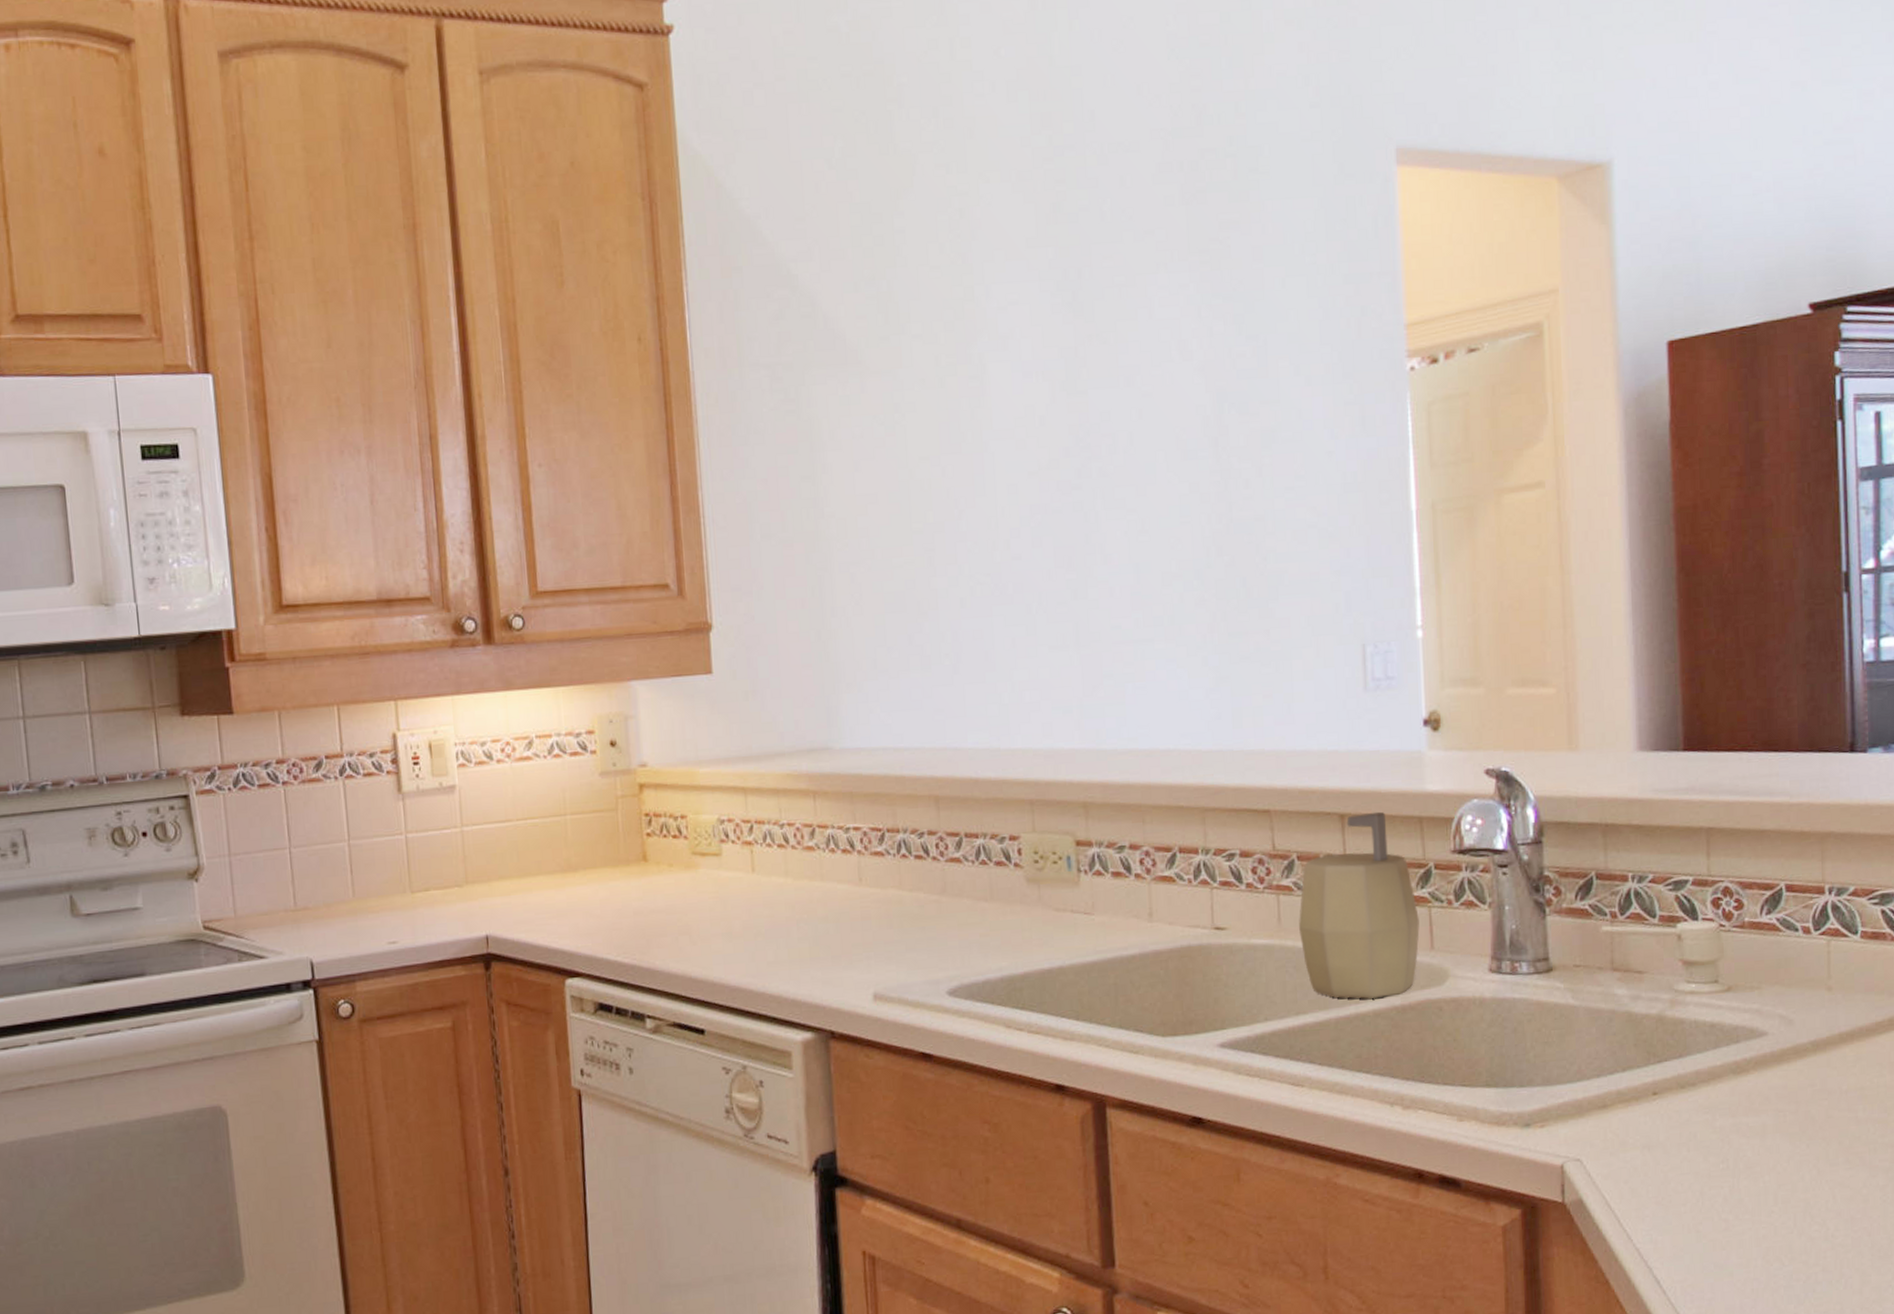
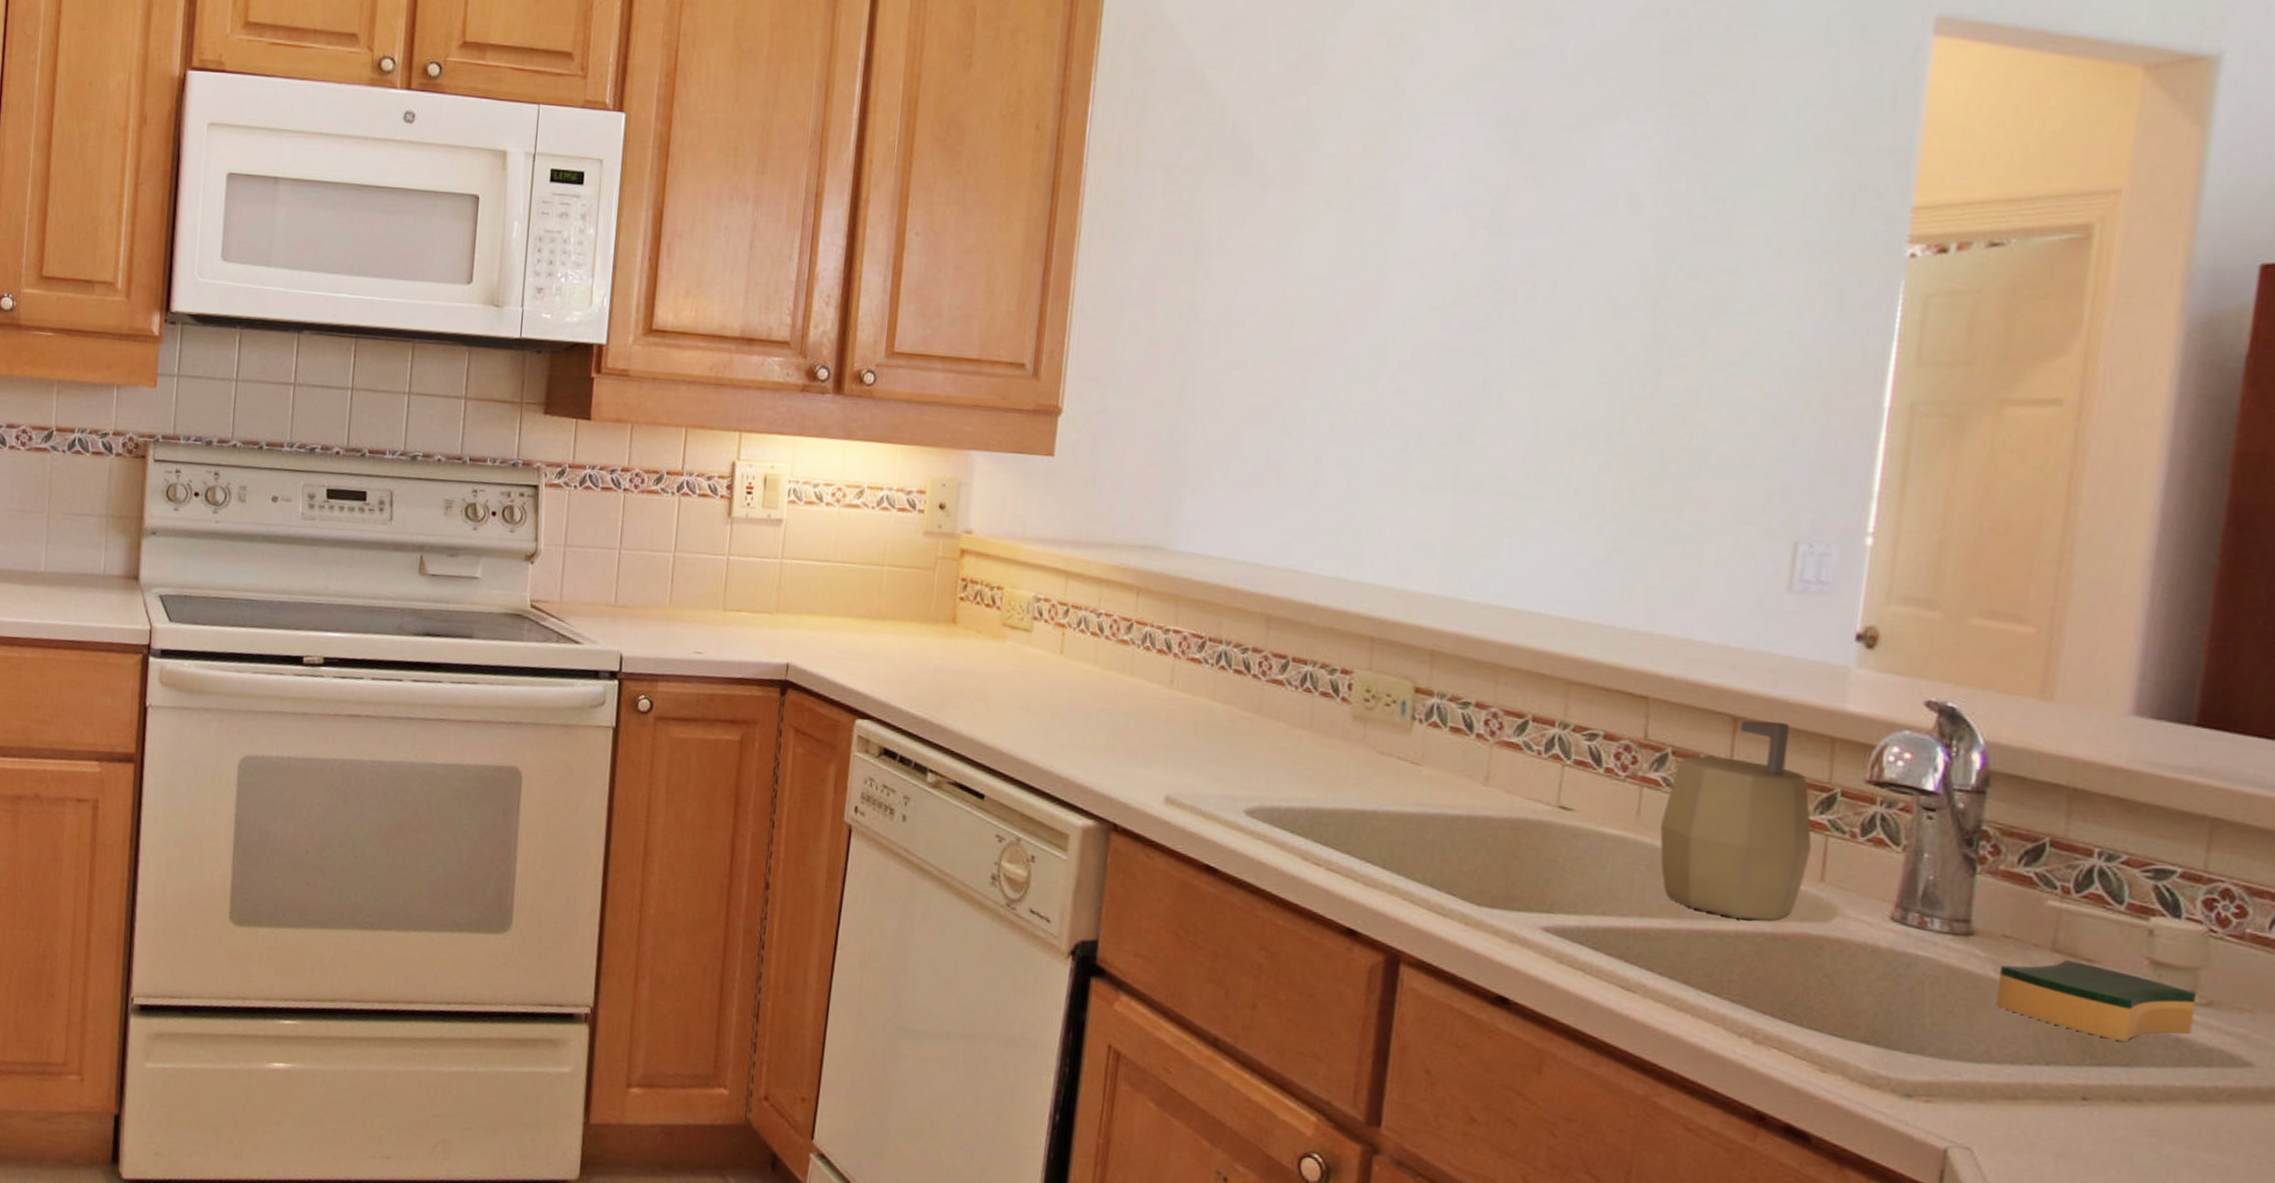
sponge: none [1576,975,1721,1038] -> present [1996,960,2197,1043]

